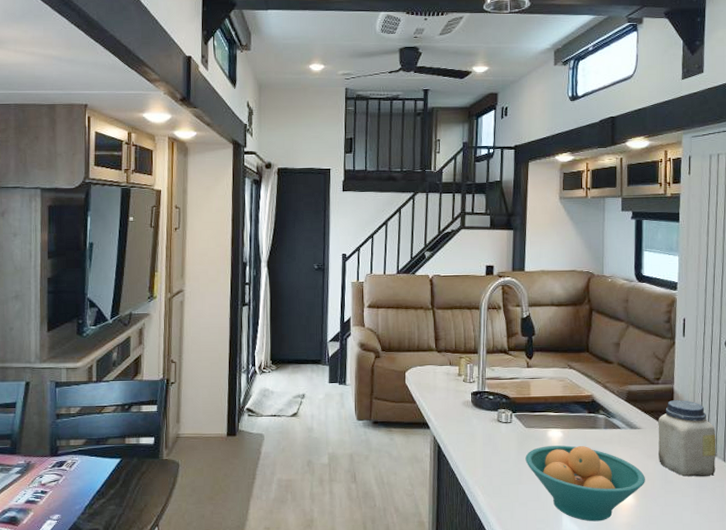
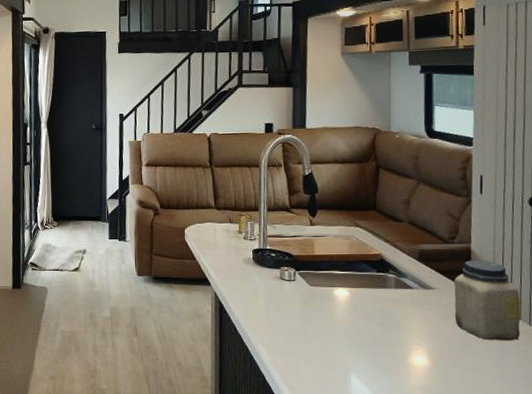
fruit bowl: present [525,445,645,522] -> none [310,305,441,383]

